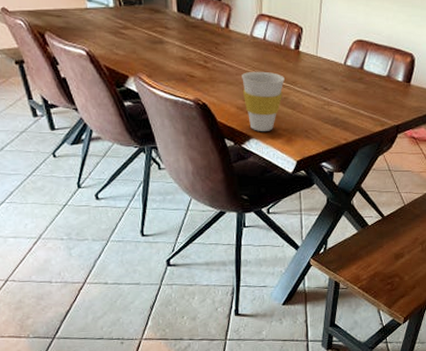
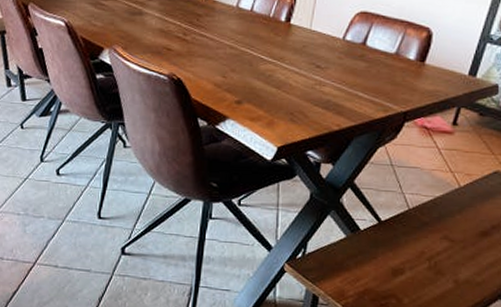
cup: present [242,71,285,131] -> none [222,45,271,112]

